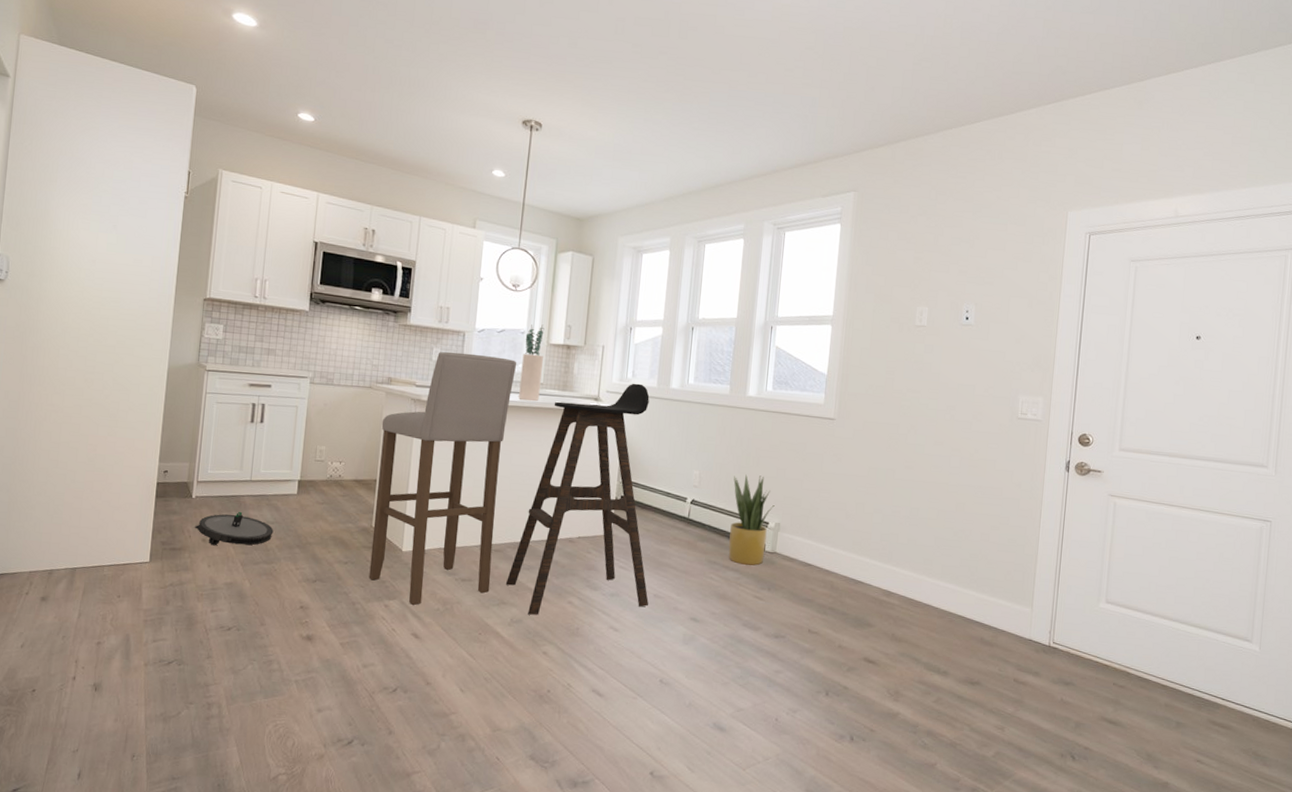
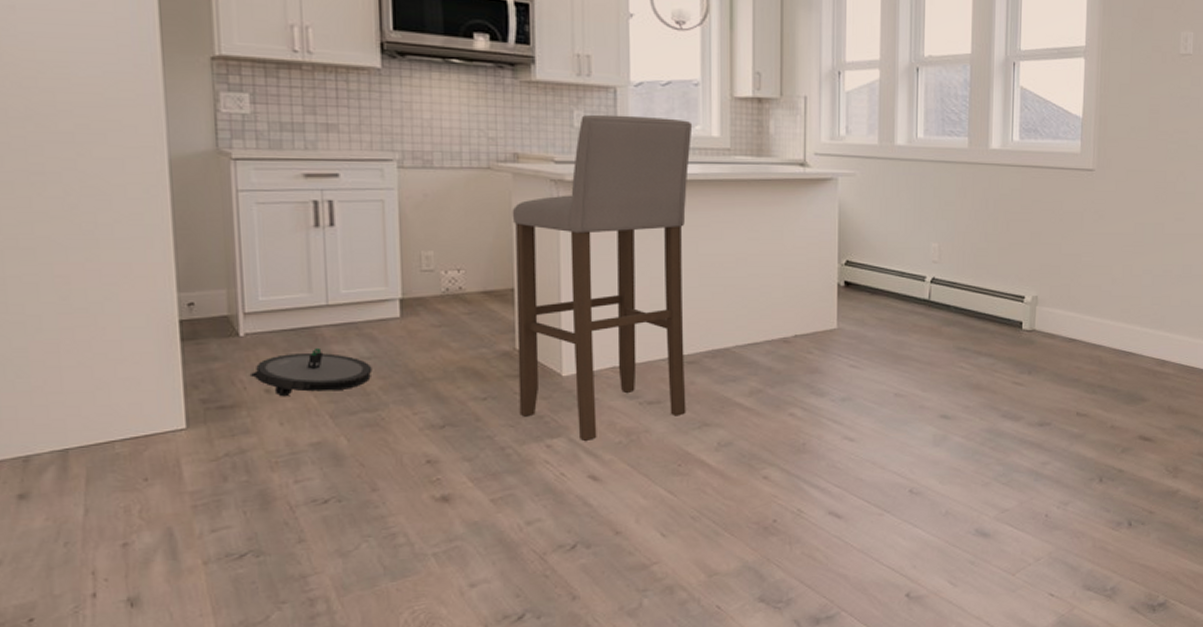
bar stool: present [505,383,650,615] -> none [706,141,888,435]
vase: present [519,324,545,402] -> none [699,72,729,173]
planter: present [728,474,775,566] -> none [980,242,1030,348]

